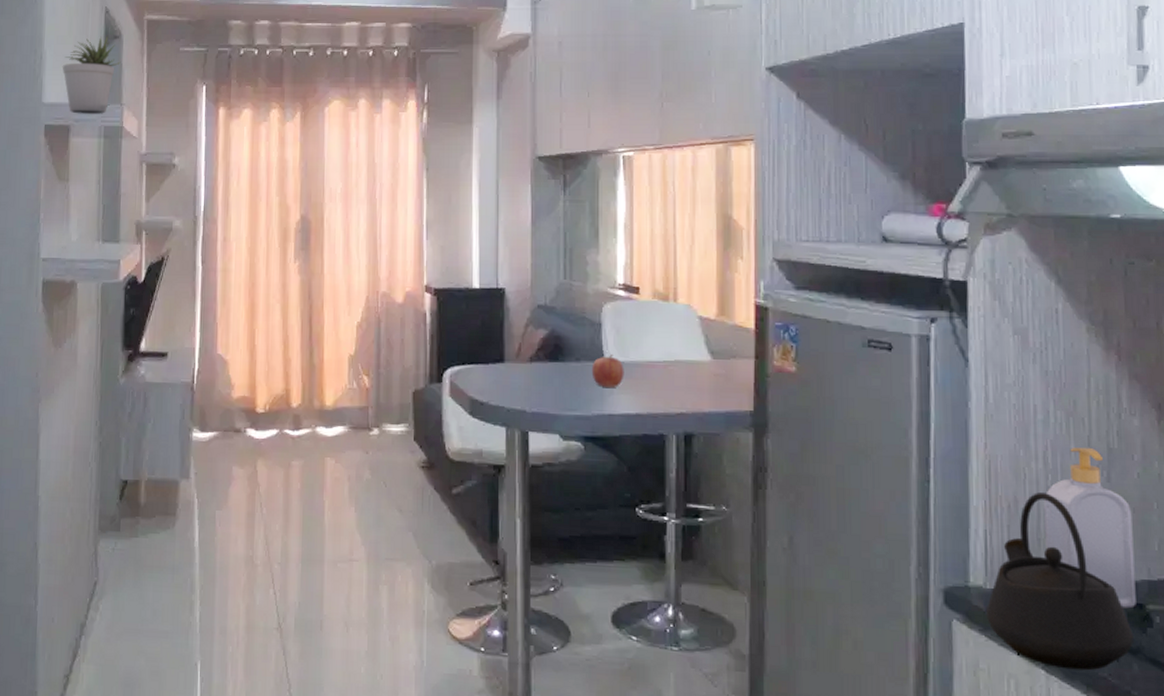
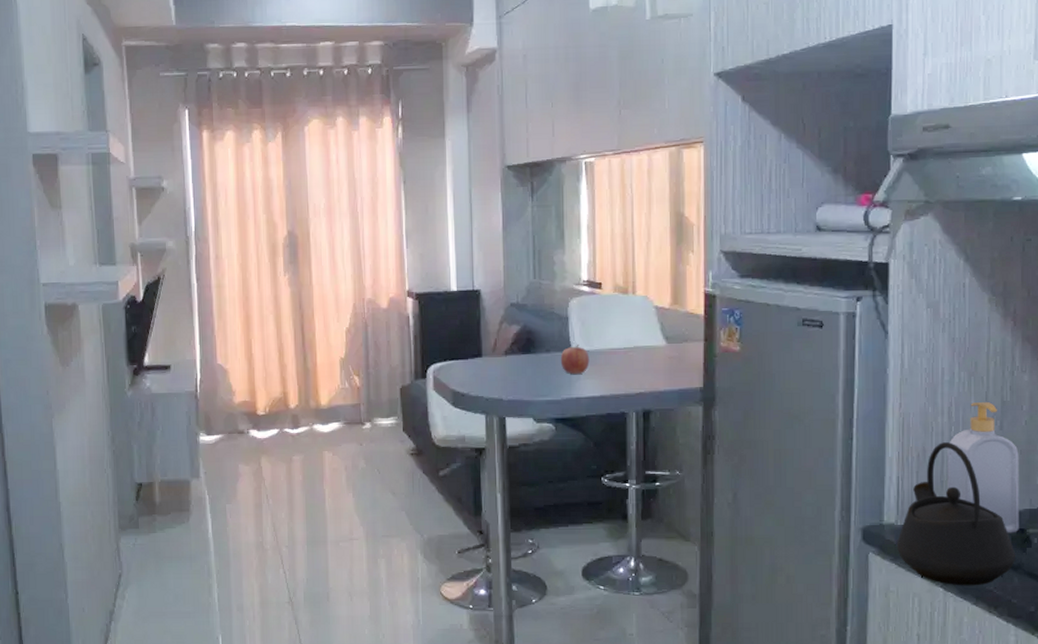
potted plant: present [62,36,121,114] -> none [44,63,103,142]

